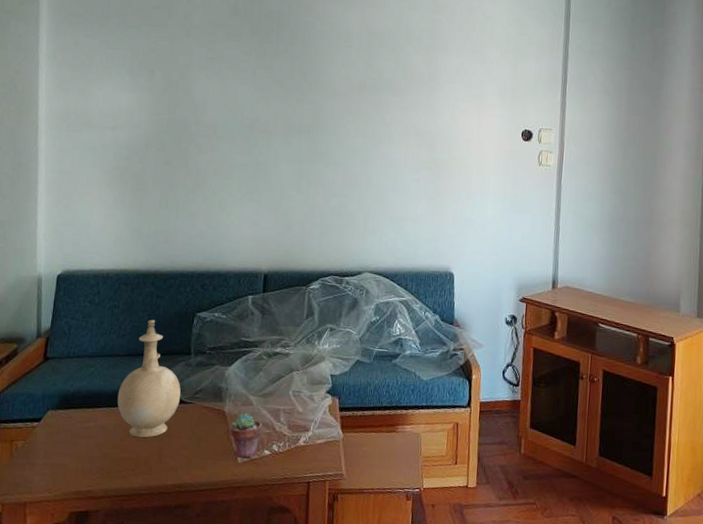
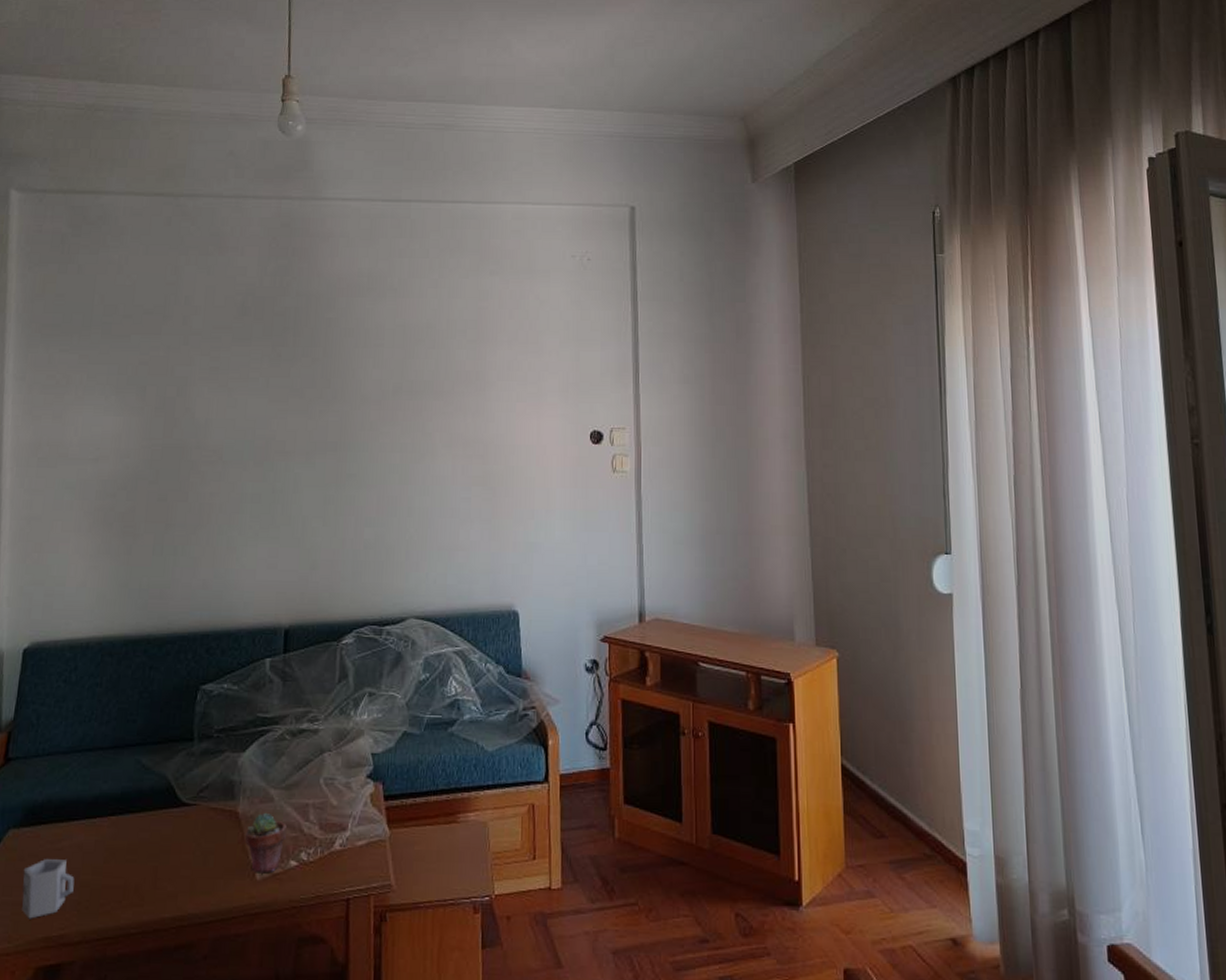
cup: none [59,434,99,477] -> present [22,859,75,919]
vase: present [117,319,181,438] -> none [99,698,182,857]

